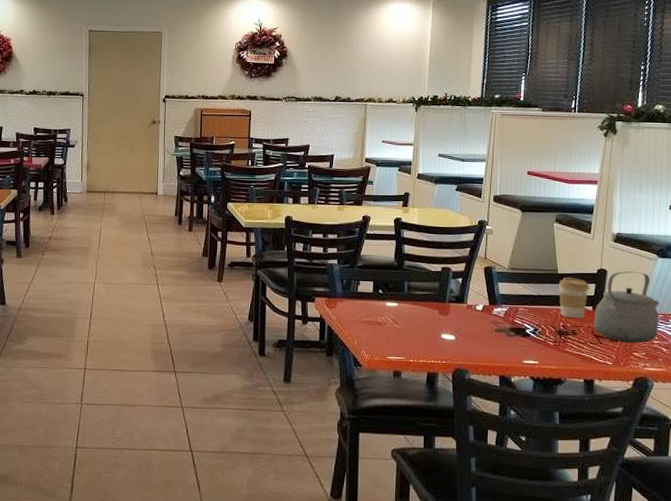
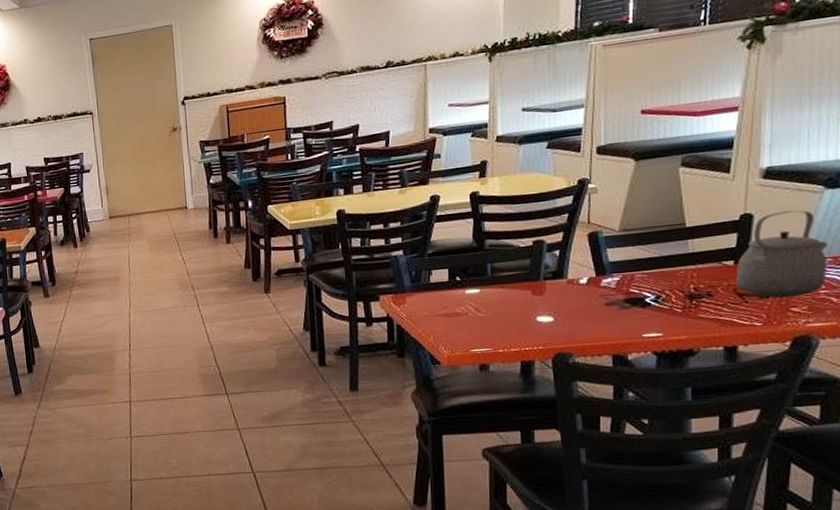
coffee cup: present [559,277,589,318] -> none [688,229,729,278]

